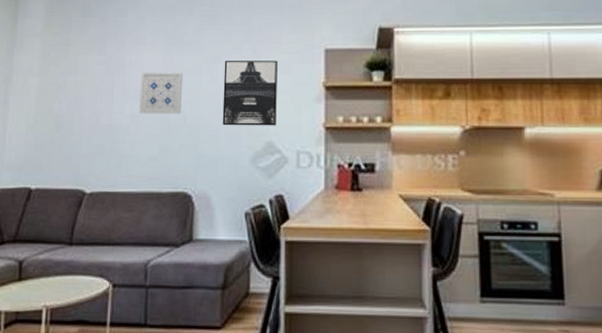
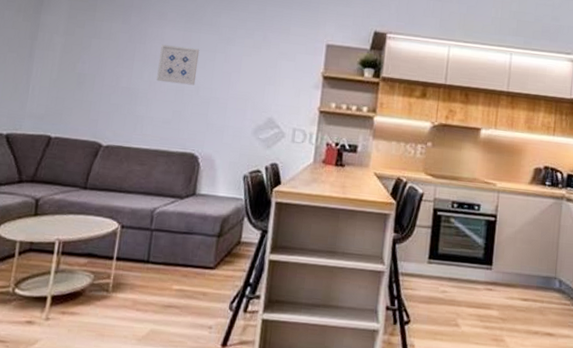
wall art: present [222,60,278,126] -> none [231,43,285,105]

